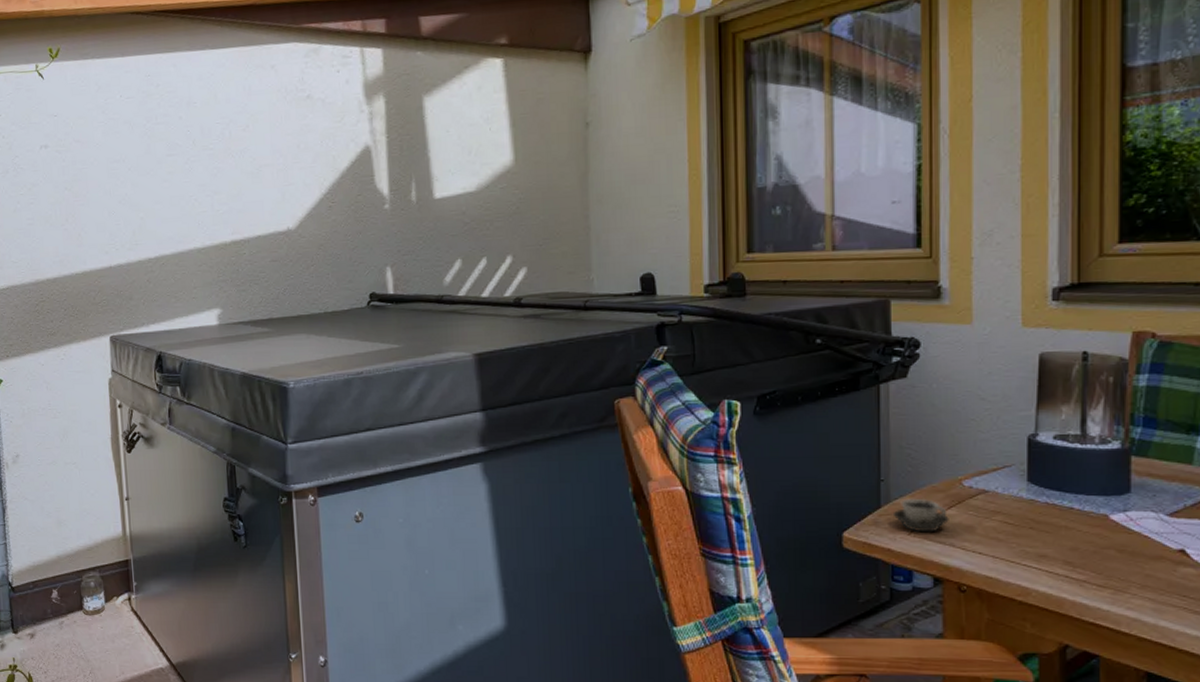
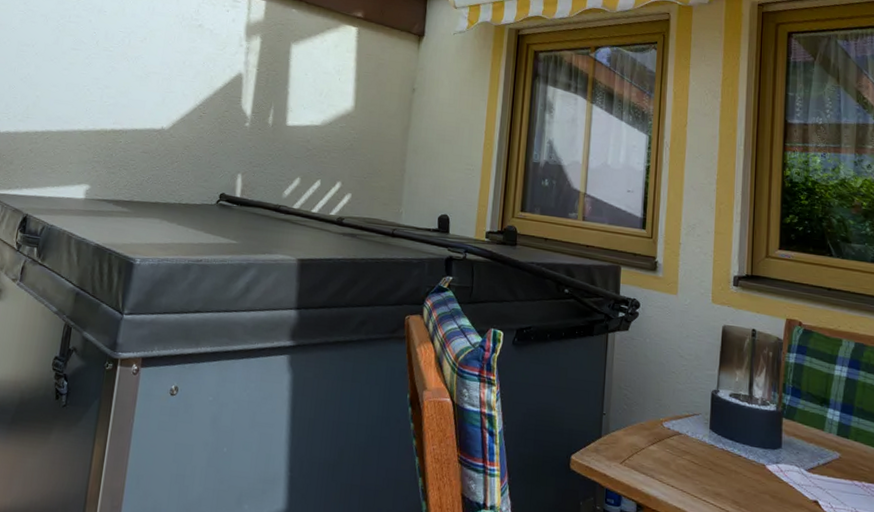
cup: present [892,498,949,533] -> none [610,432,652,464]

